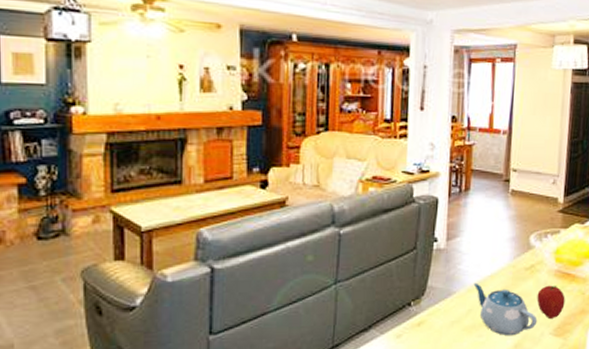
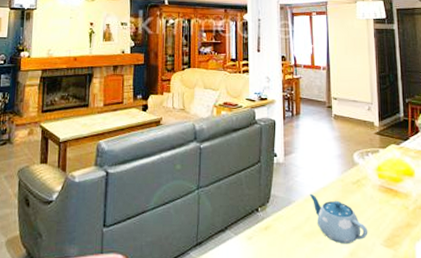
fruit: present [537,285,565,318] -> none [365,198,391,230]

